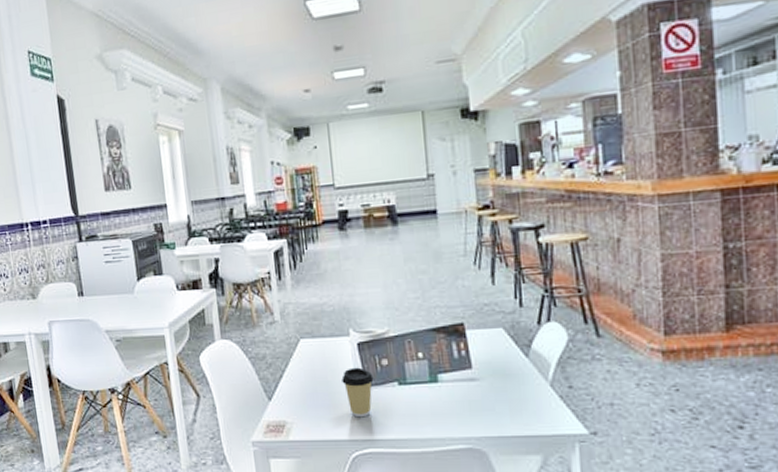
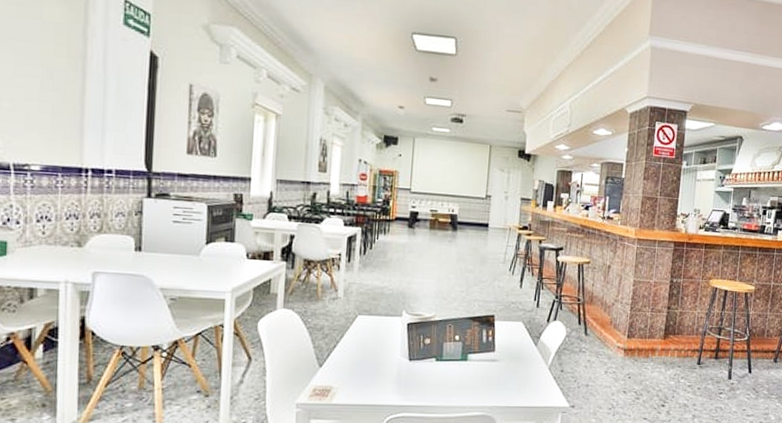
coffee cup: present [341,367,374,418] -> none [389,343,416,387]

